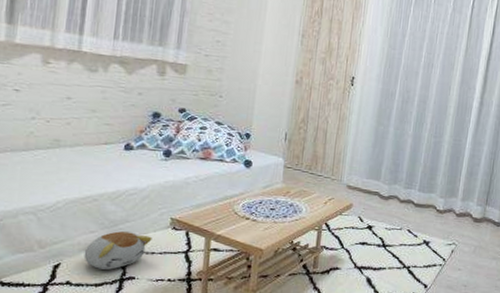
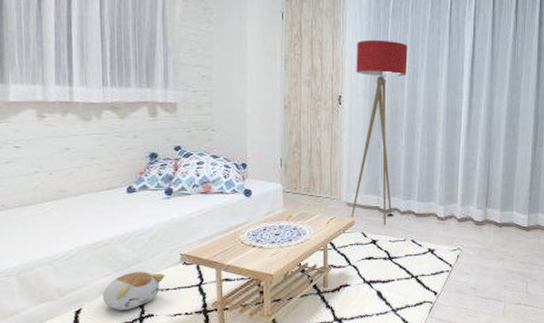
floor lamp: none [350,25,426,211] -> present [351,39,408,225]

